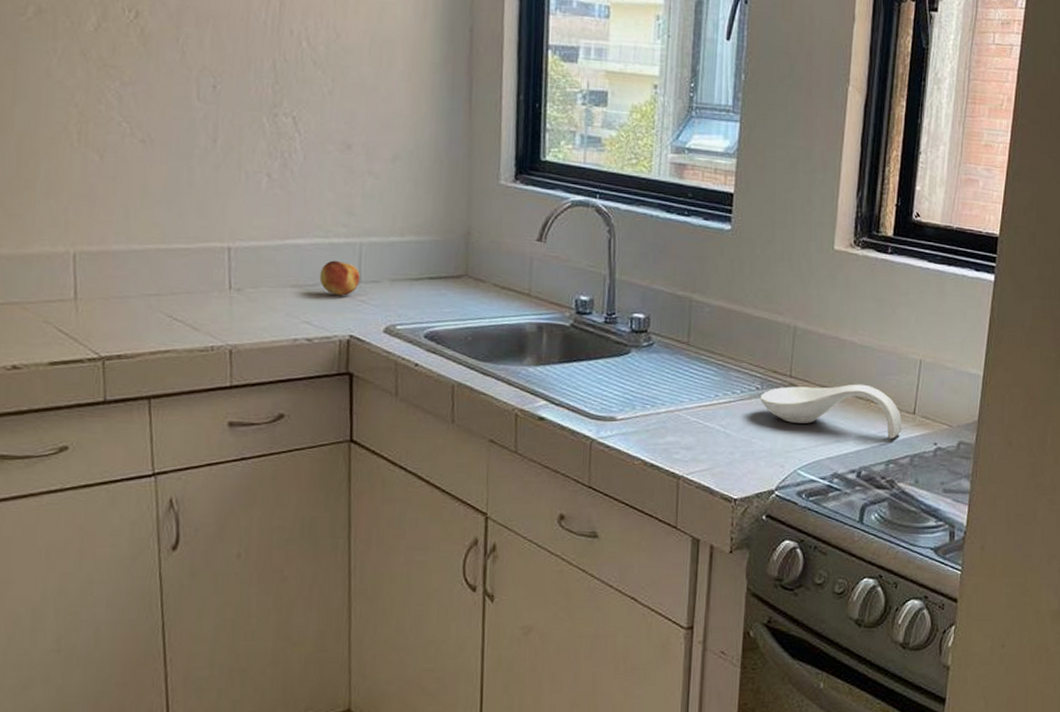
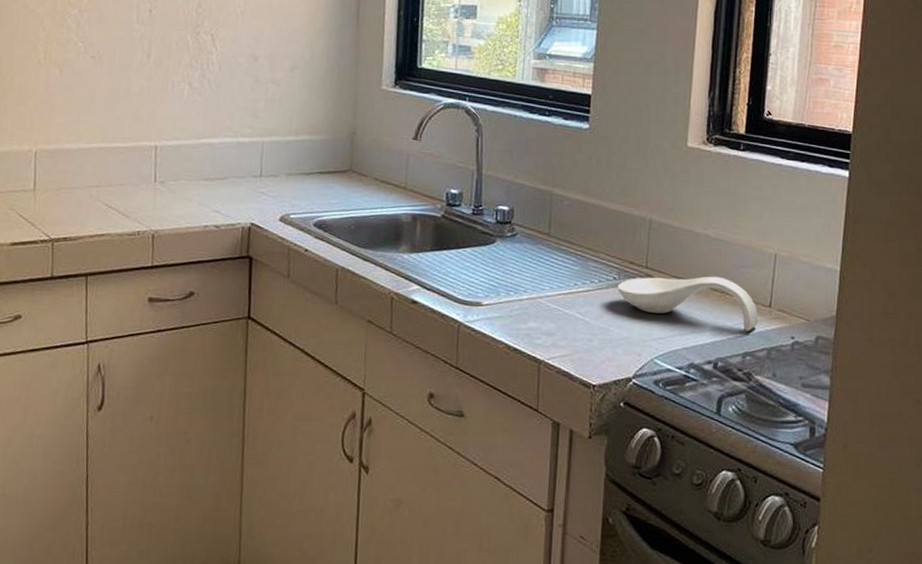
fruit: present [319,260,360,296] -> none [227,157,261,188]

